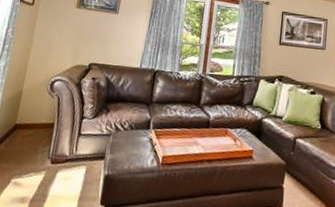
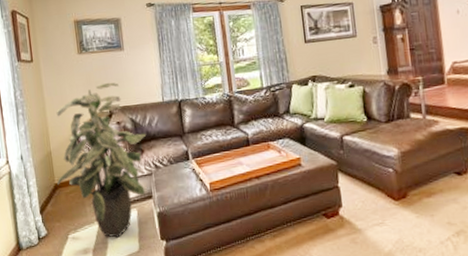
indoor plant: none [18,39,117,193] -> present [56,82,147,238]

